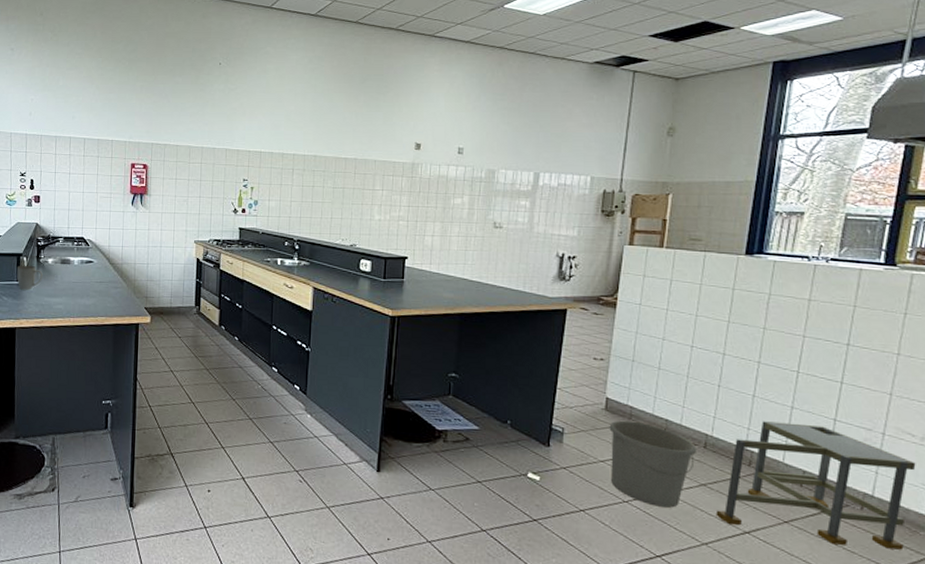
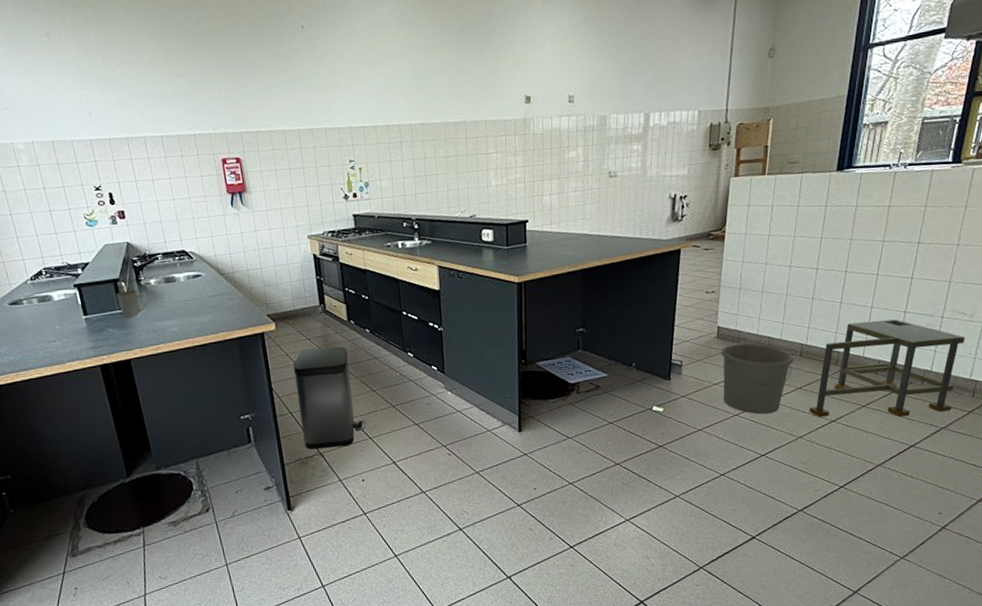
pedal bin: none [158,347,221,451] -> present [293,346,366,450]

